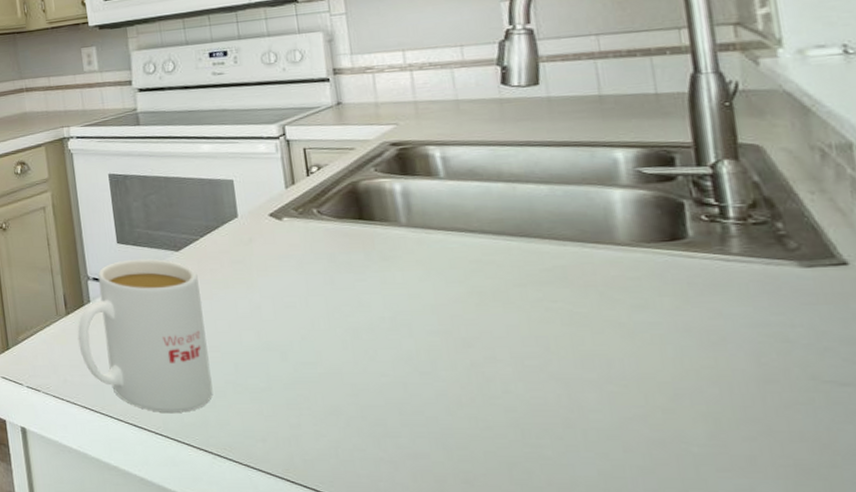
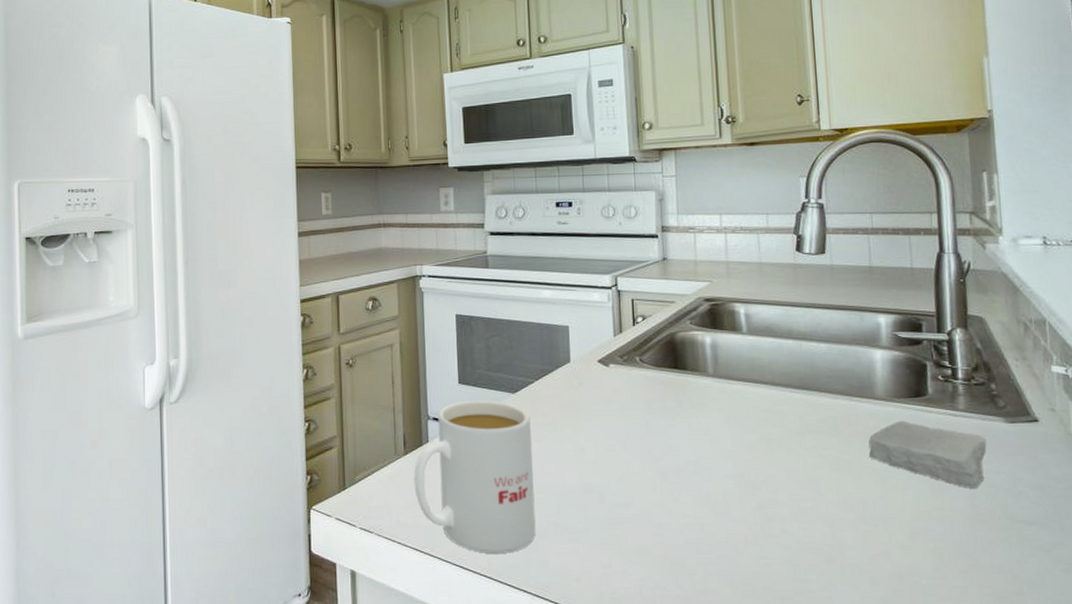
soap bar: none [610,267,775,344] -> present [868,420,987,488]

